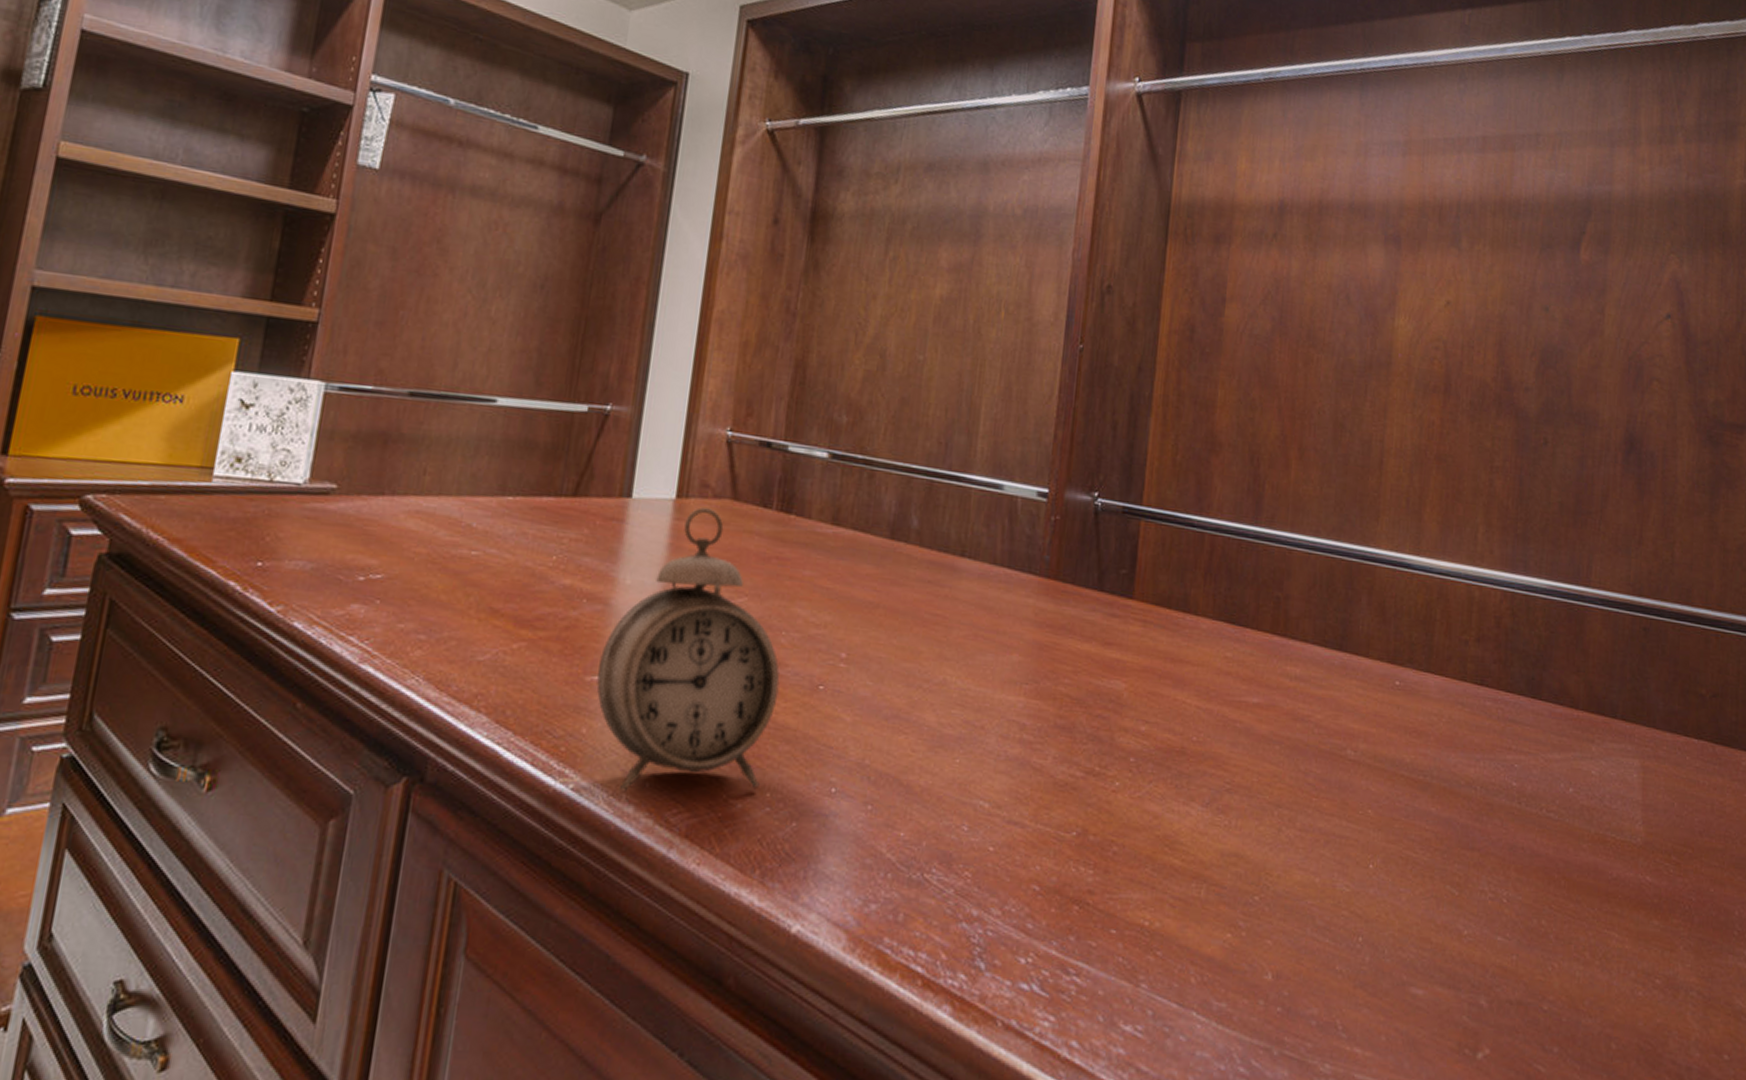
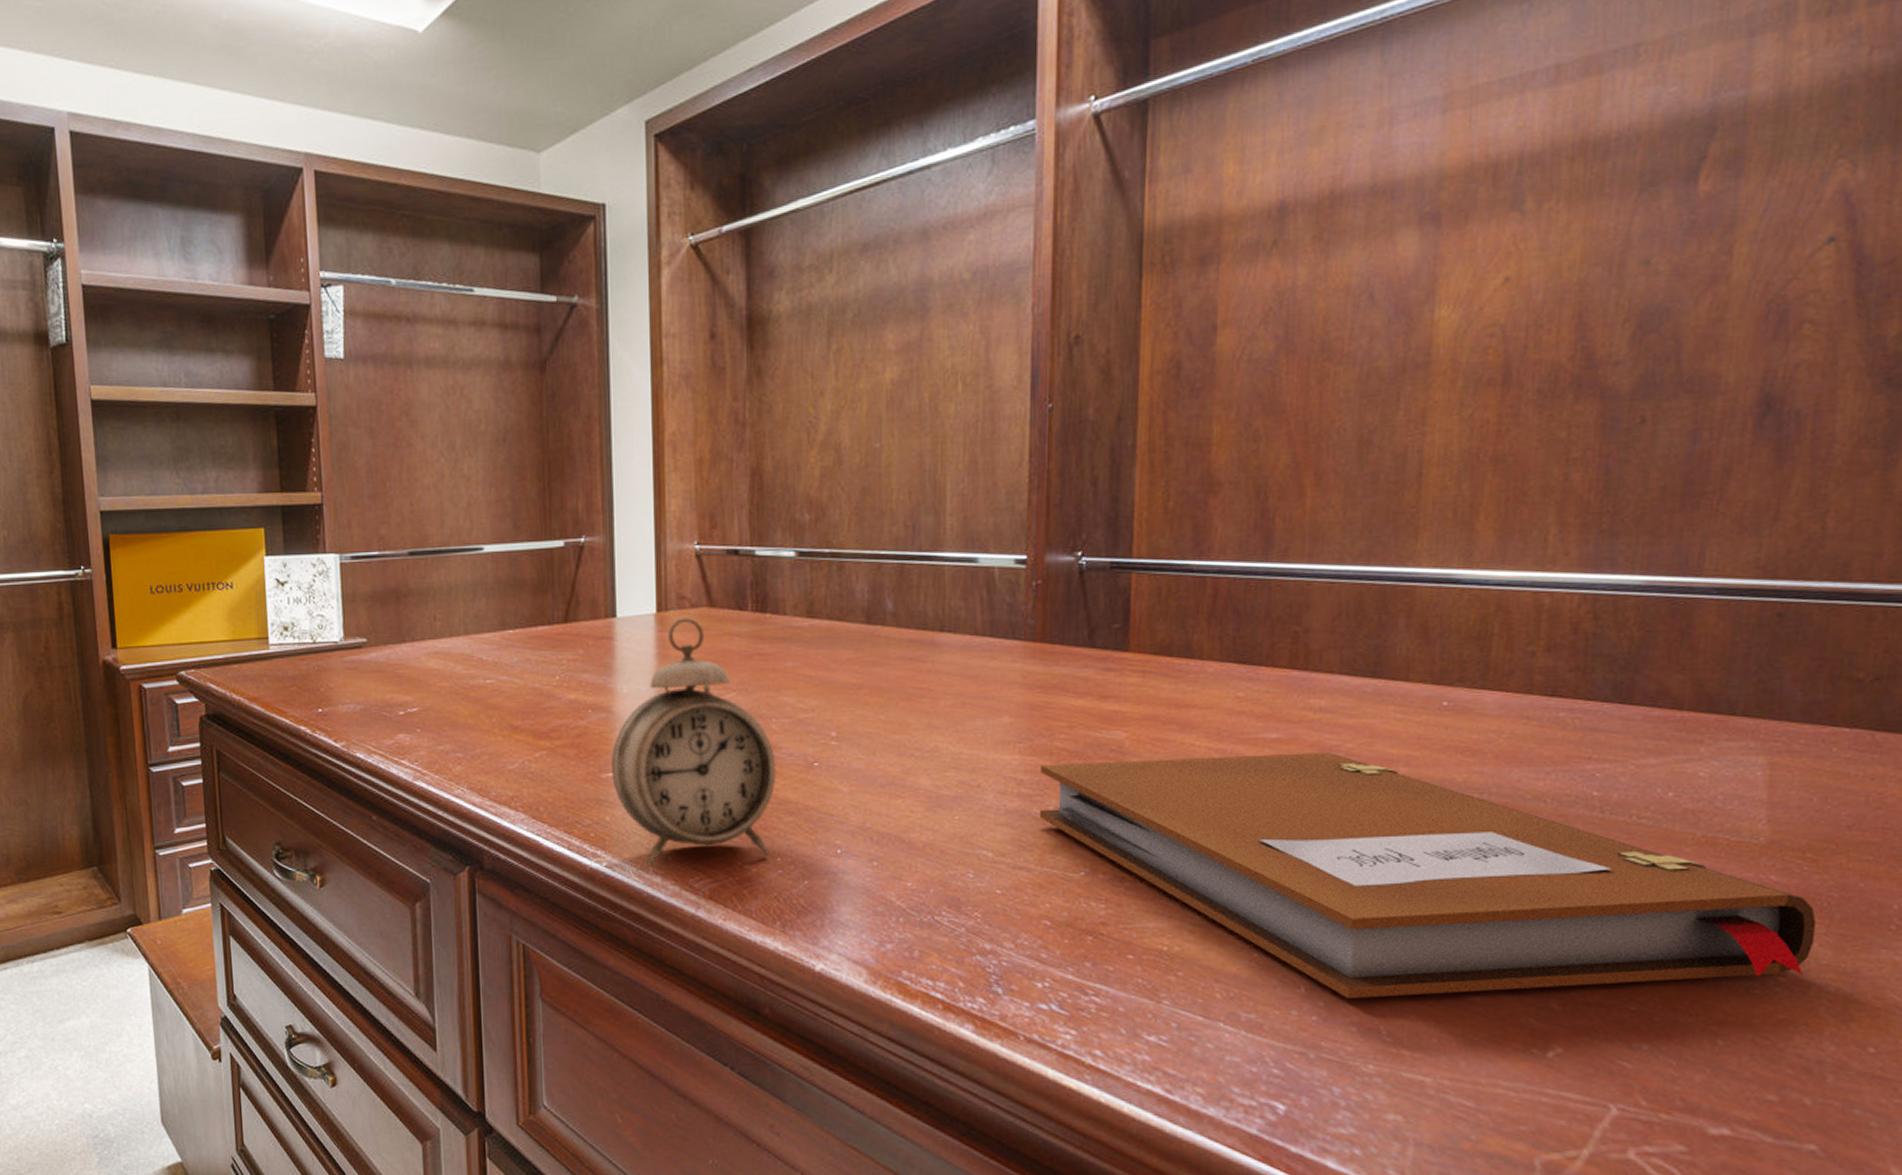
notebook: none [1037,709,1681,989] -> present [1039,753,1817,1000]

